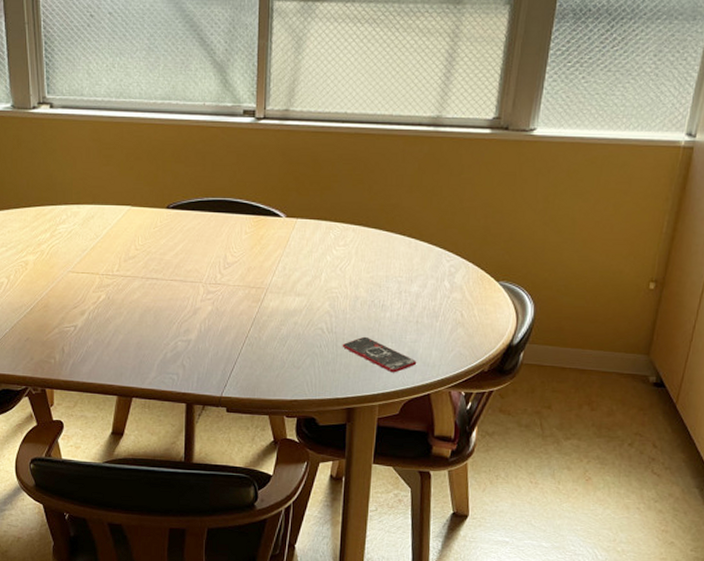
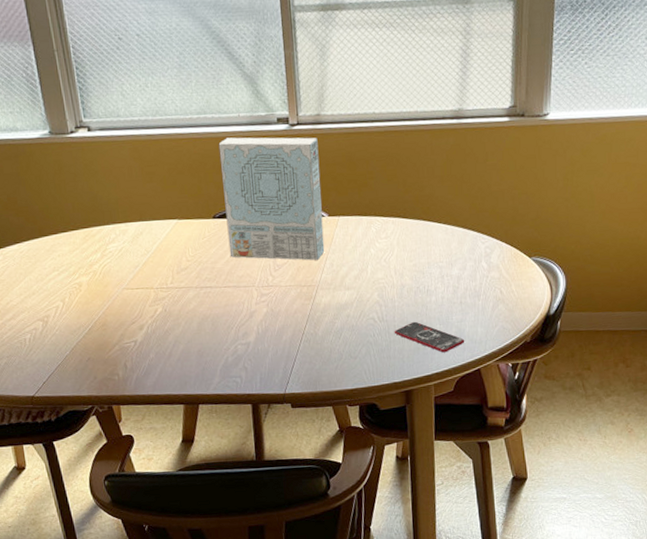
cereal box: none [179,126,283,262] -> present [218,137,325,261]

